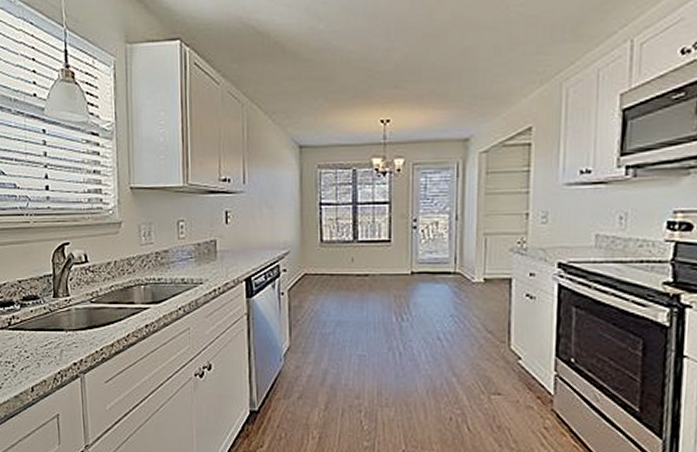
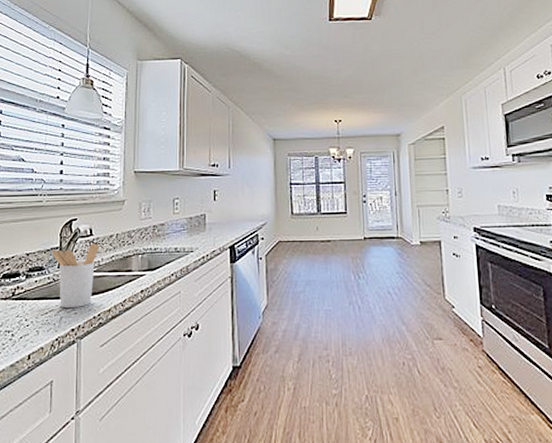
utensil holder: none [45,271,96,342] -> present [51,243,99,309]

